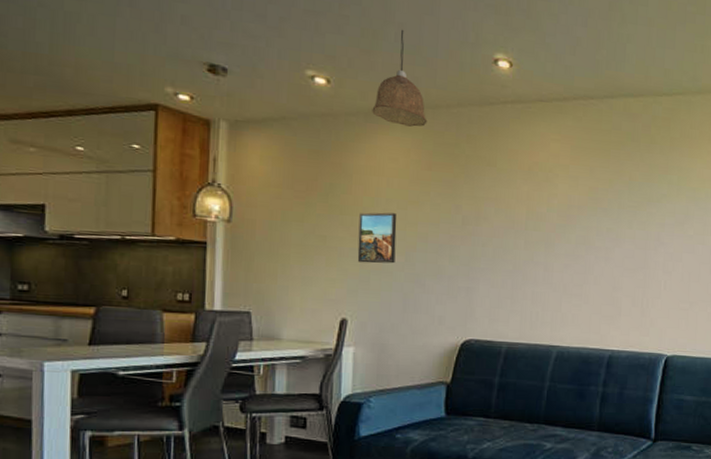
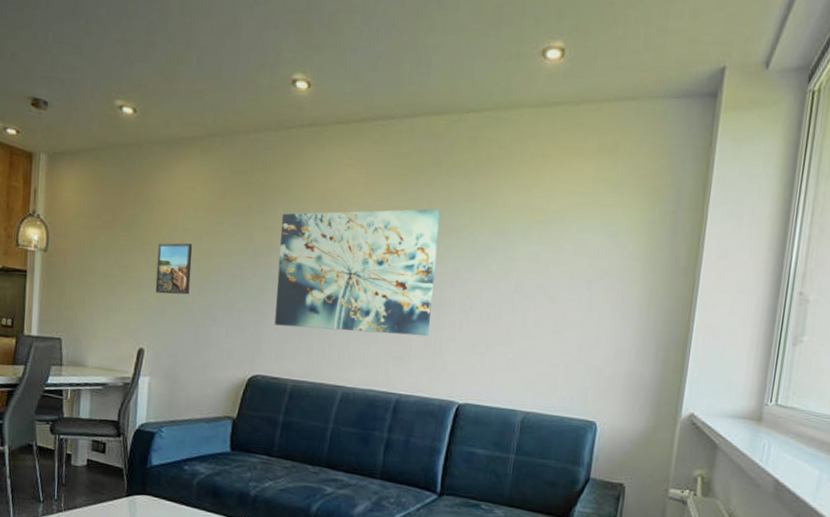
pendant lamp: present [372,29,428,127] -> none [173,53,225,155]
wall art: none [486,180,641,296] -> present [274,208,440,337]

